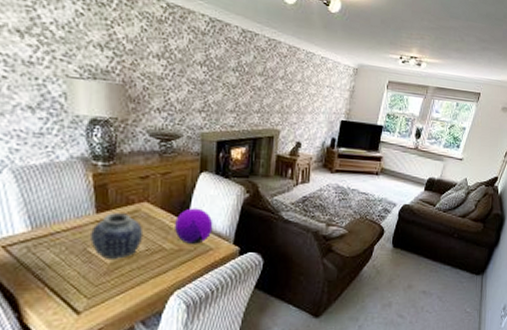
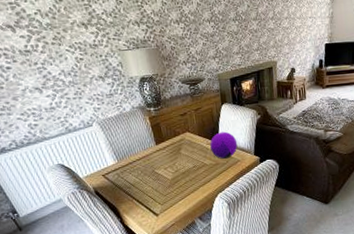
vase: present [90,213,144,259] -> none [155,142,190,176]

